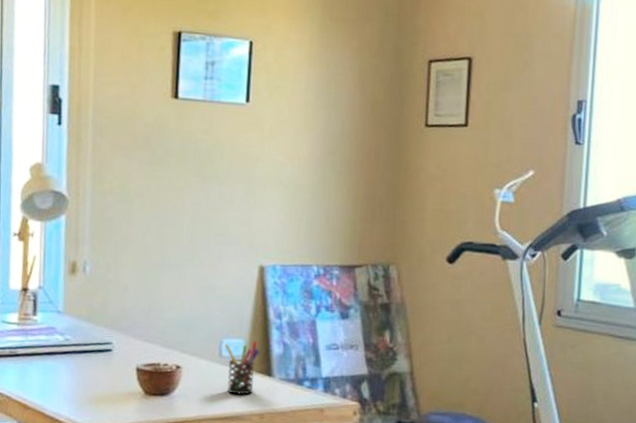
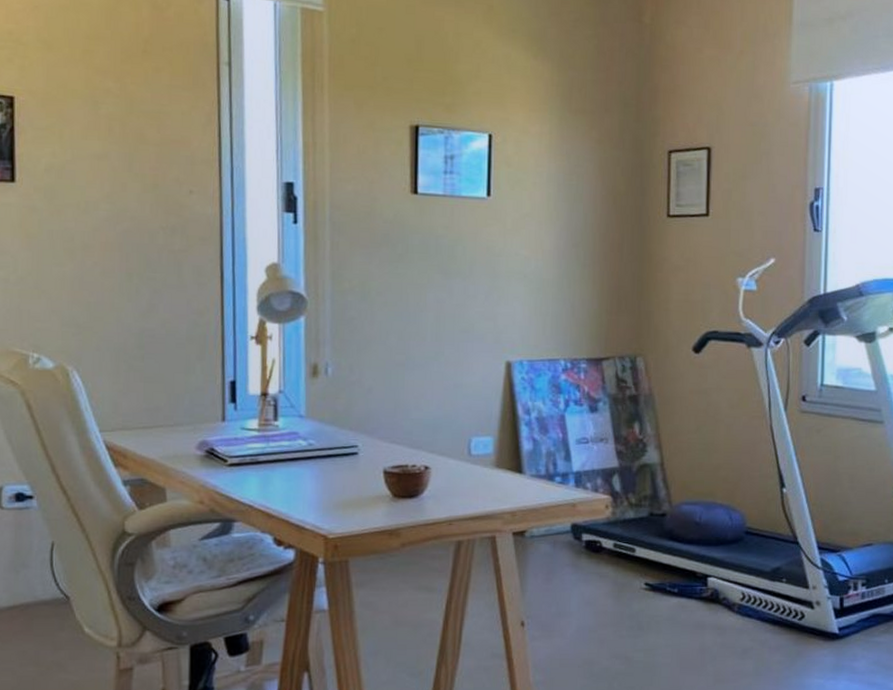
pen holder: present [224,340,260,395] -> none [473,437,509,493]

